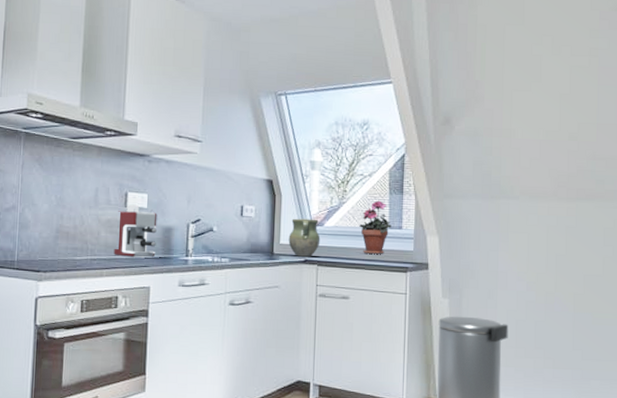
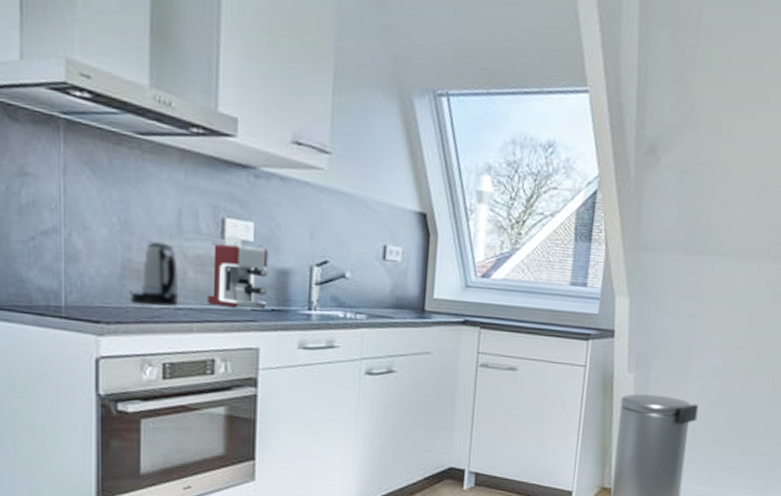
kettle: none [60,211,95,259] -> present [130,241,180,307]
ceramic jug: present [288,218,321,257] -> none [444,266,486,317]
potted plant: present [359,200,391,255] -> none [534,248,574,318]

